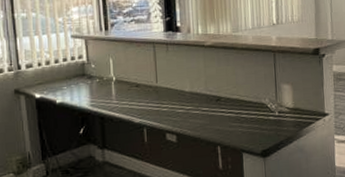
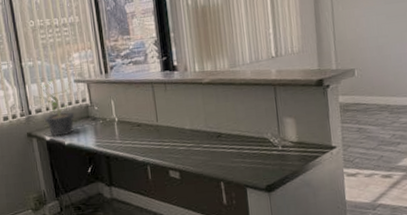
potted plant: none [31,31,68,95] -> present [39,78,74,137]

